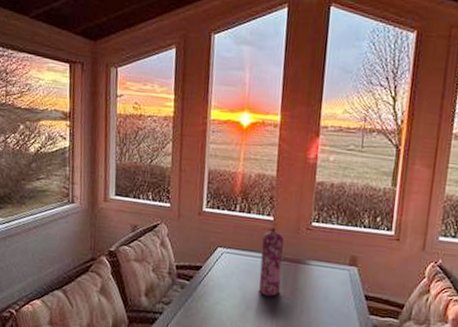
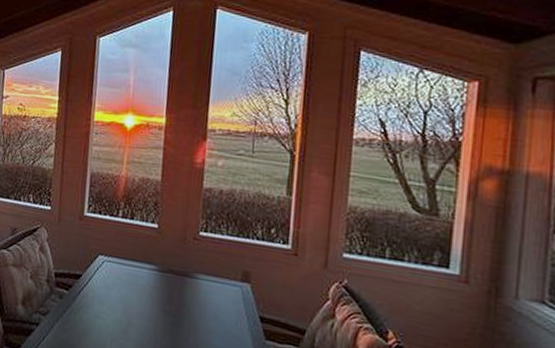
gas cylinder: present [259,227,284,297] -> none [142,235,169,313]

